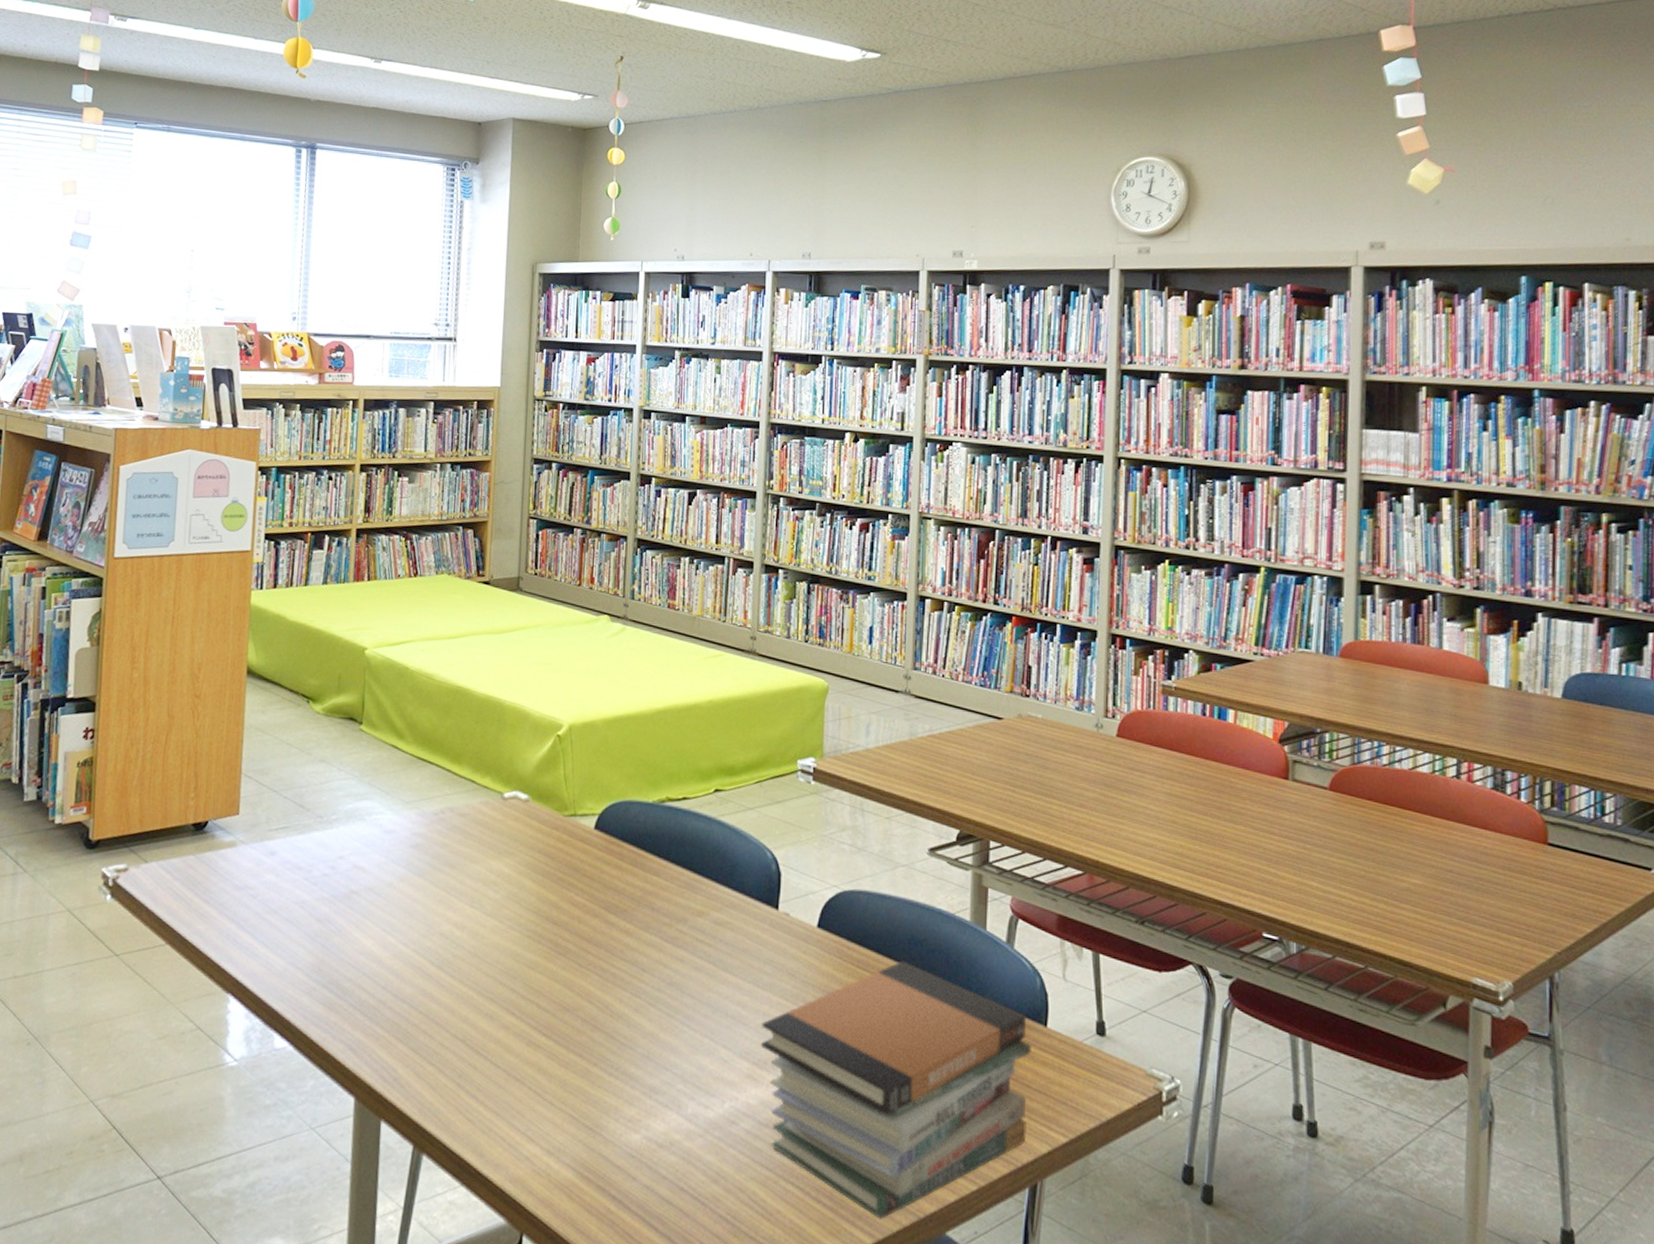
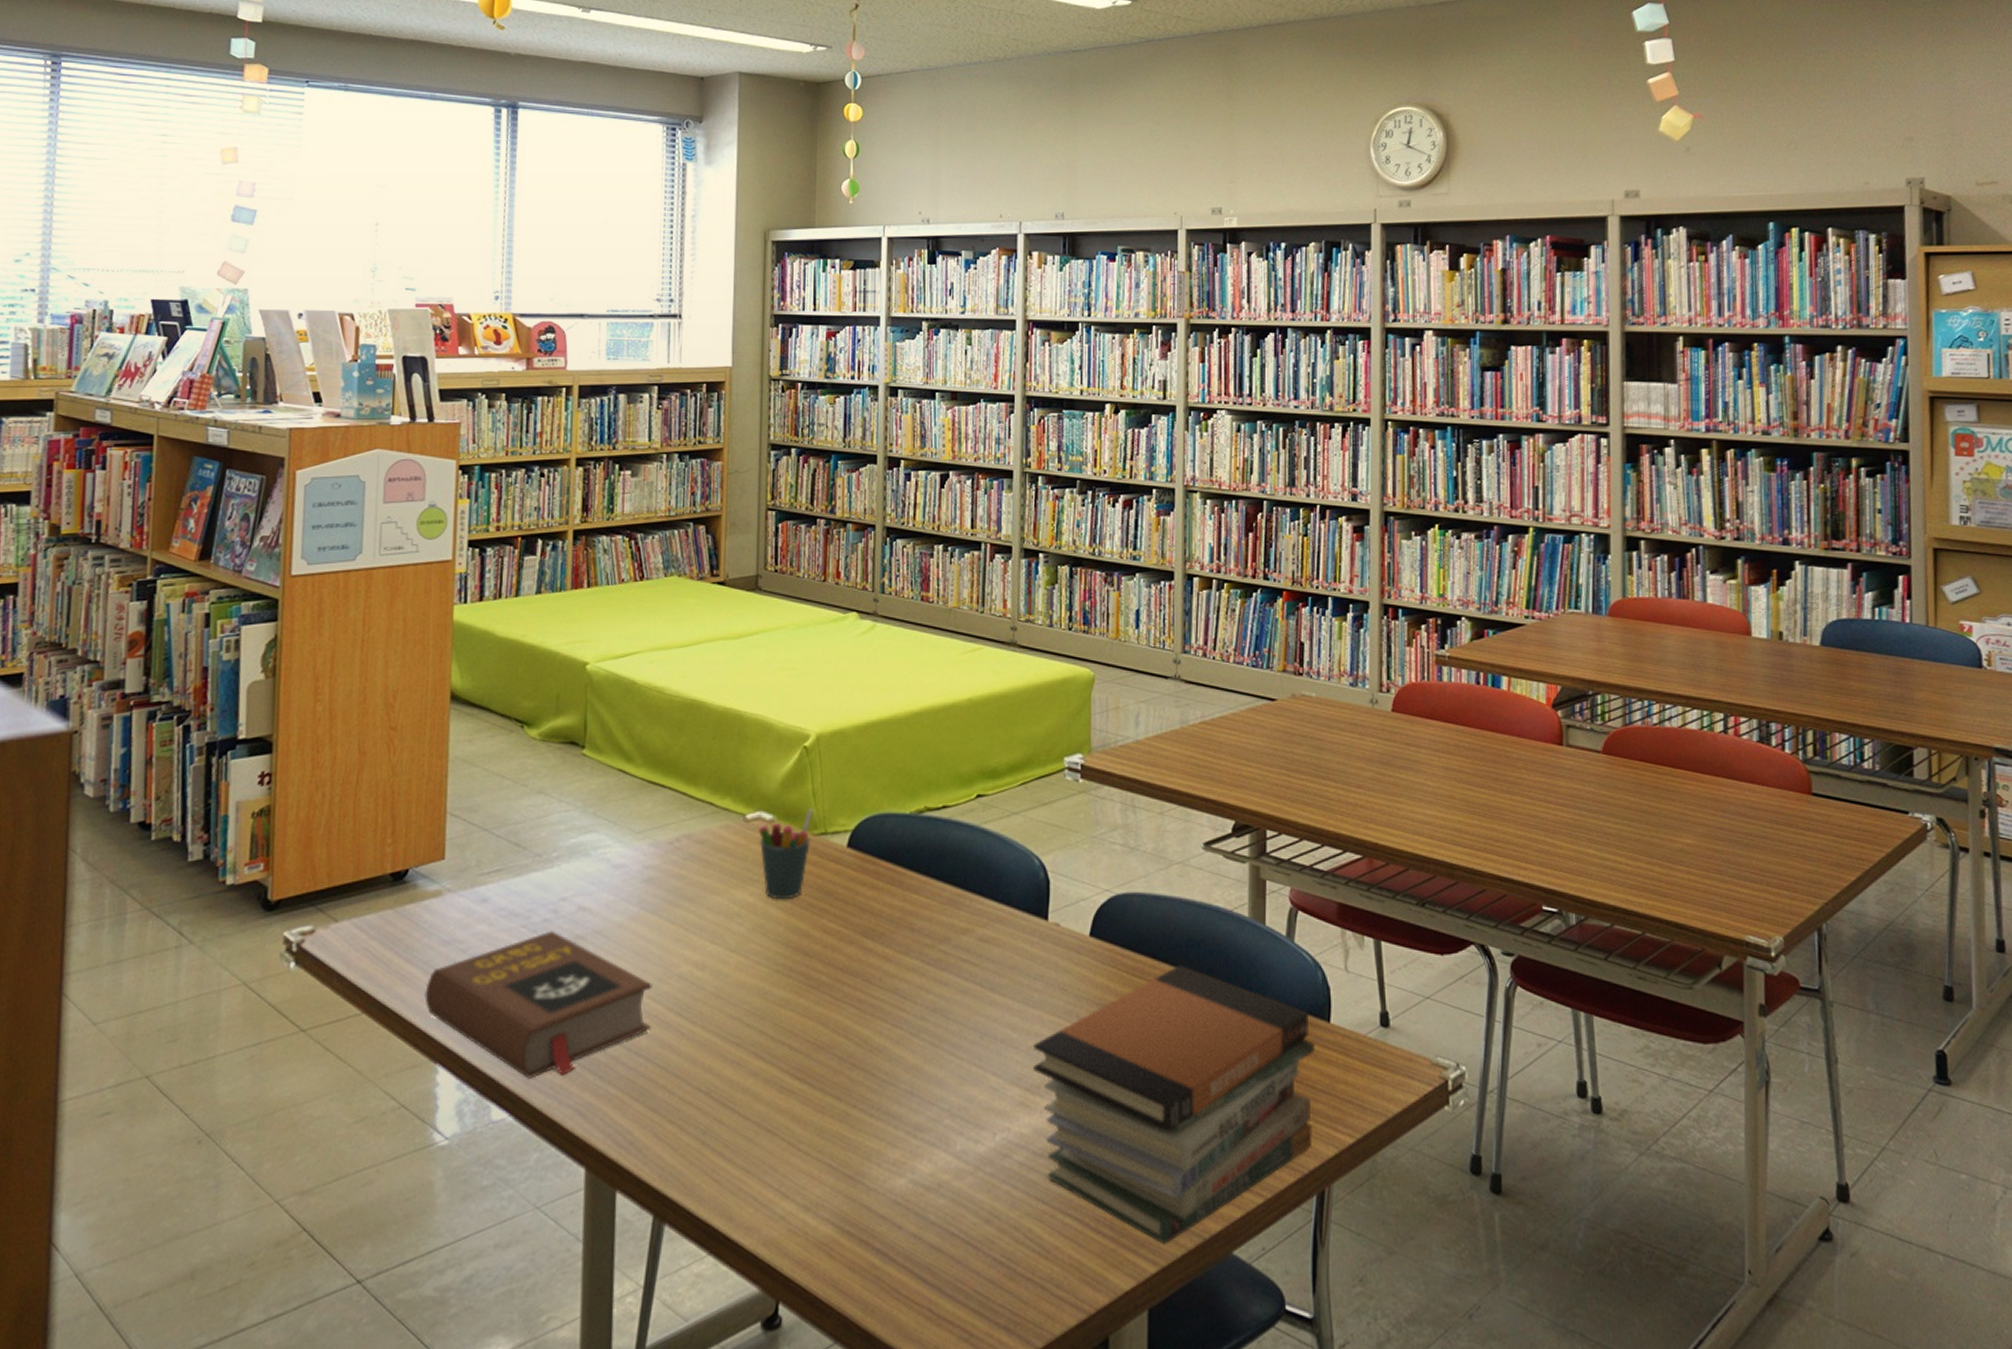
book: none [219,884,417,1014] -> present [424,930,653,1079]
pen holder: none [514,790,565,873] -> present [758,807,814,900]

